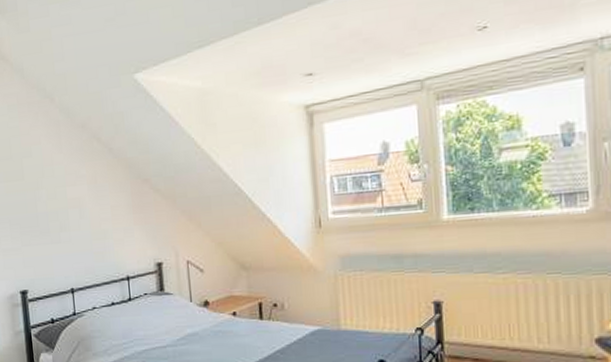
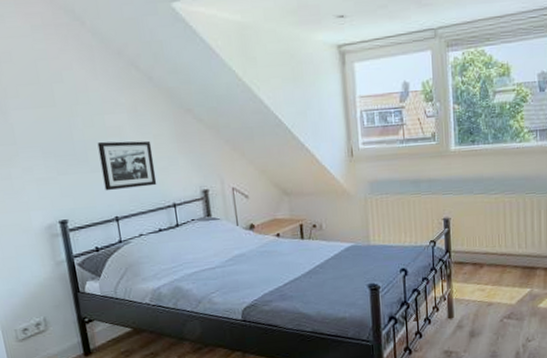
picture frame: none [58,212,112,263] -> present [97,140,157,191]

